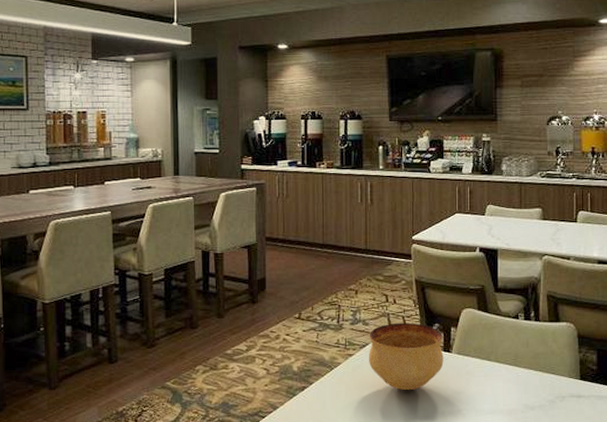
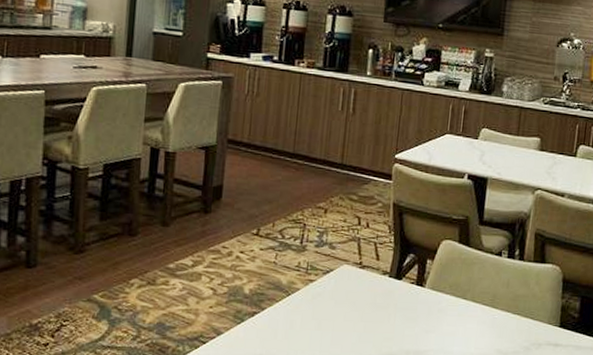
bowl: present [369,322,444,390] -> none [331,249,418,325]

